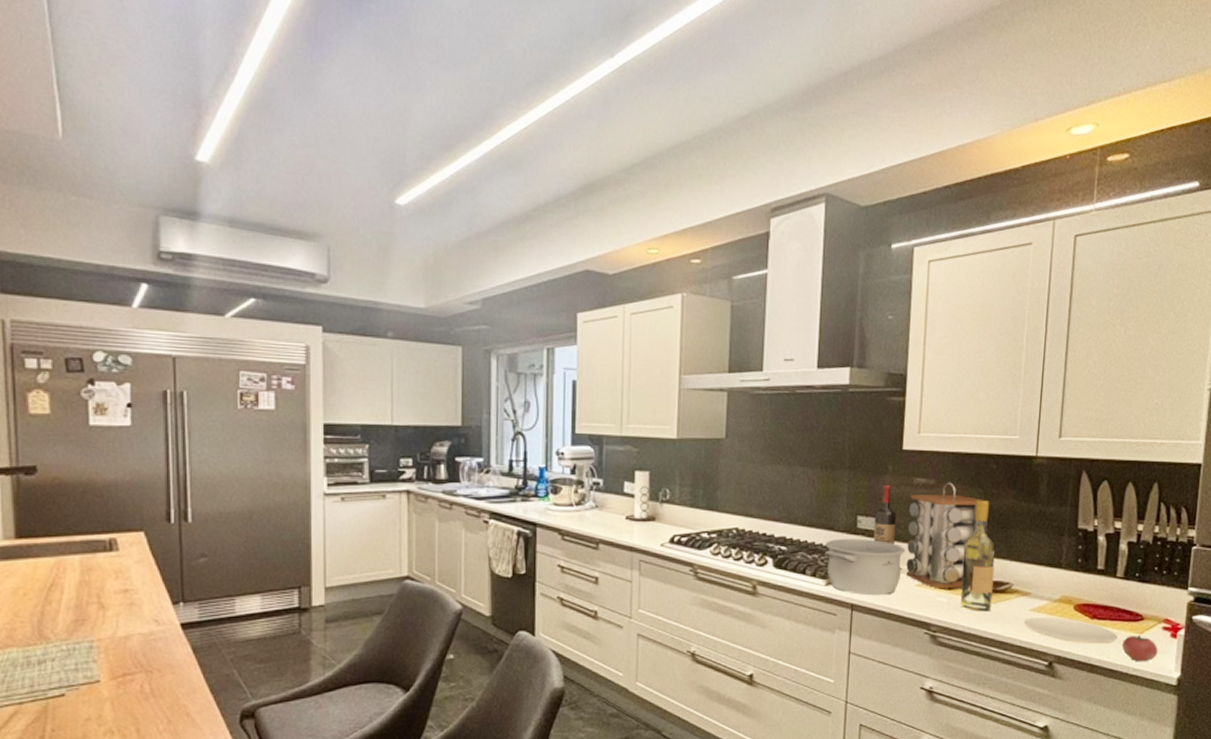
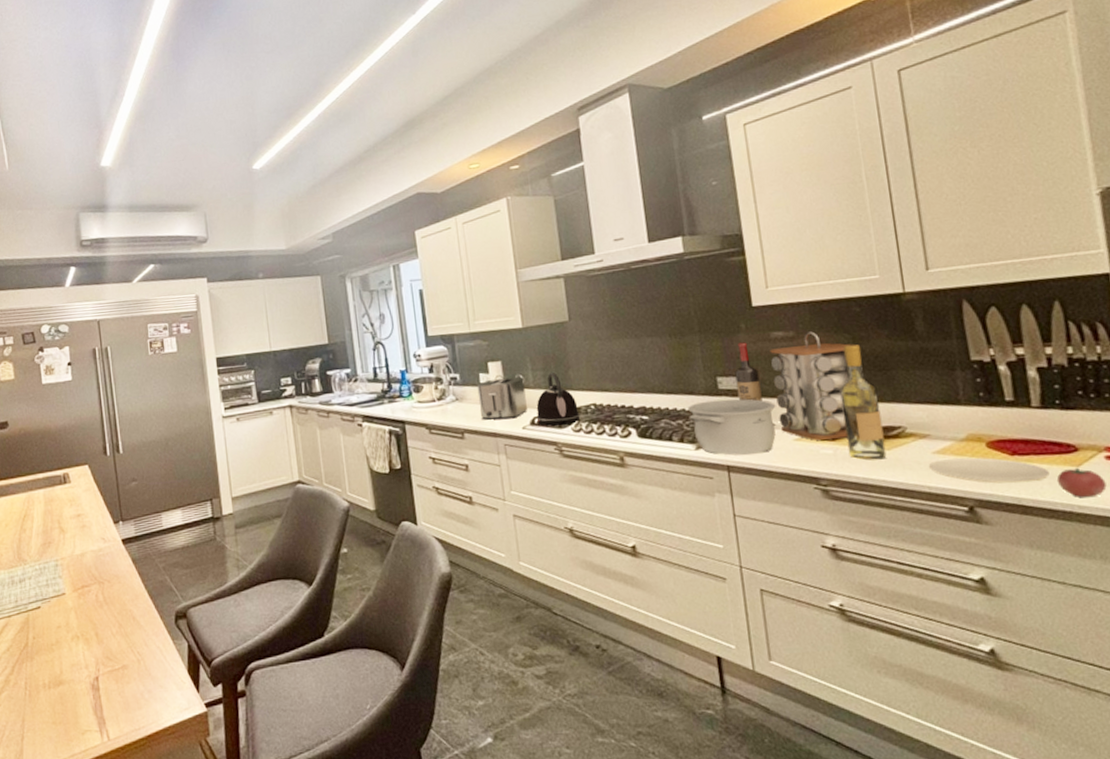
toaster: none [619,489,670,534] -> present [477,377,527,420]
kettle: none [676,489,721,546] -> present [536,372,581,426]

